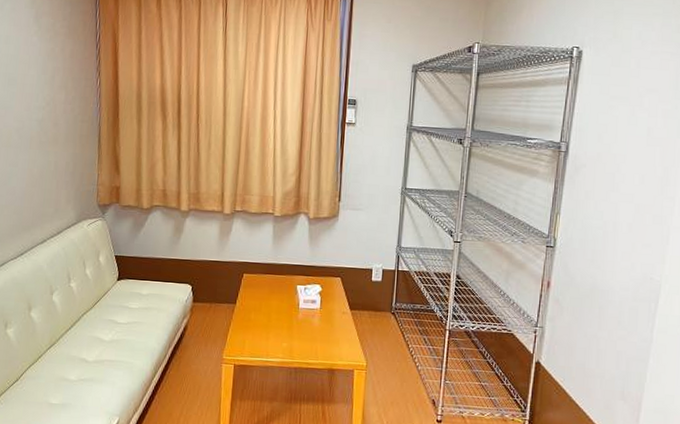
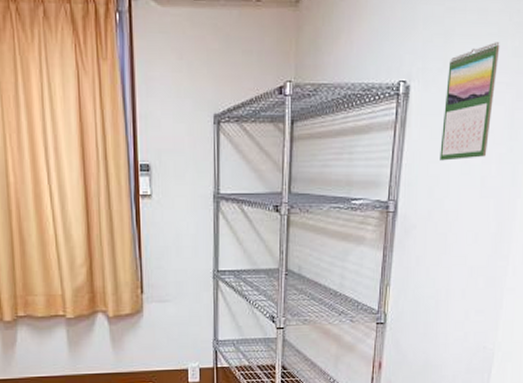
calendar: none [609,20,665,113] -> present [440,42,500,161]

